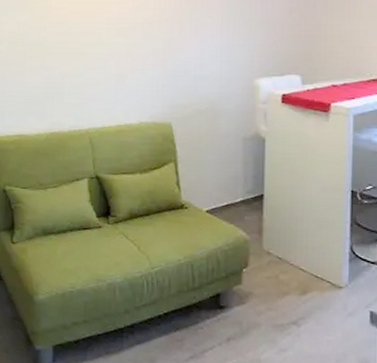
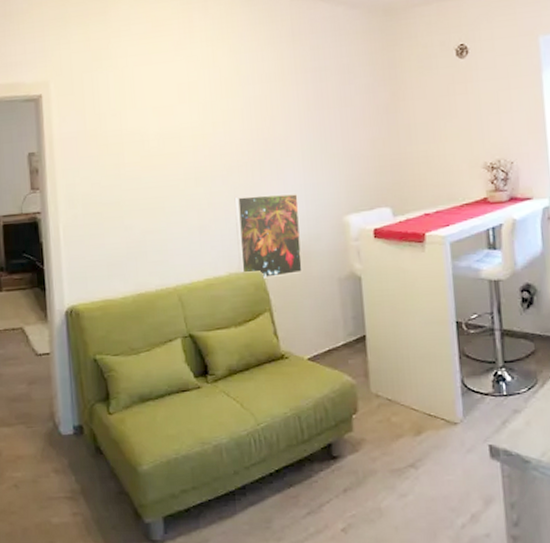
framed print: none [150,51,213,131] -> present [234,193,302,279]

